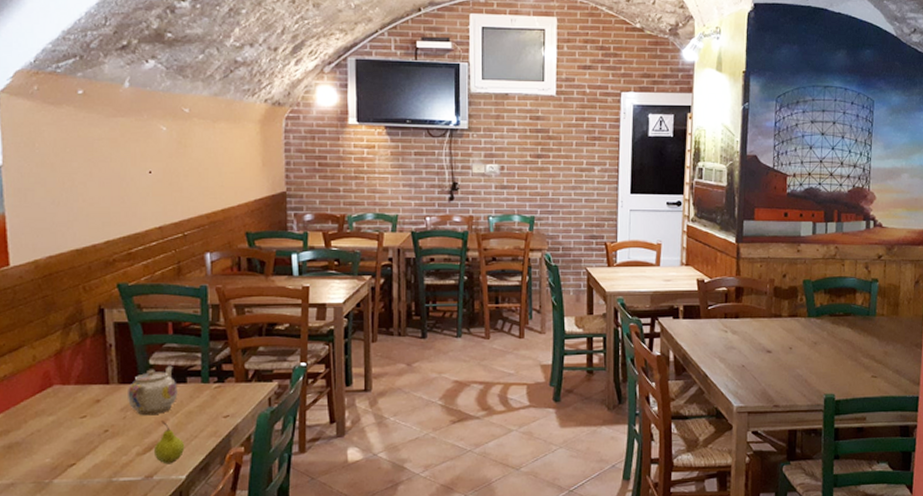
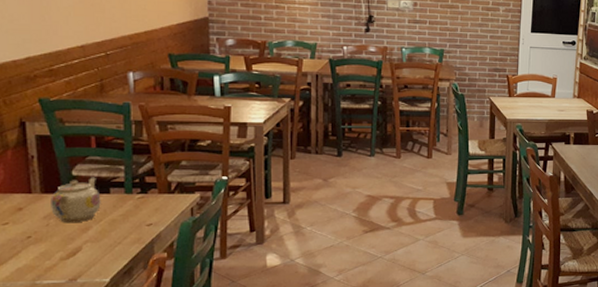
fruit: present [153,421,185,465] -> none [77,228,109,269]

